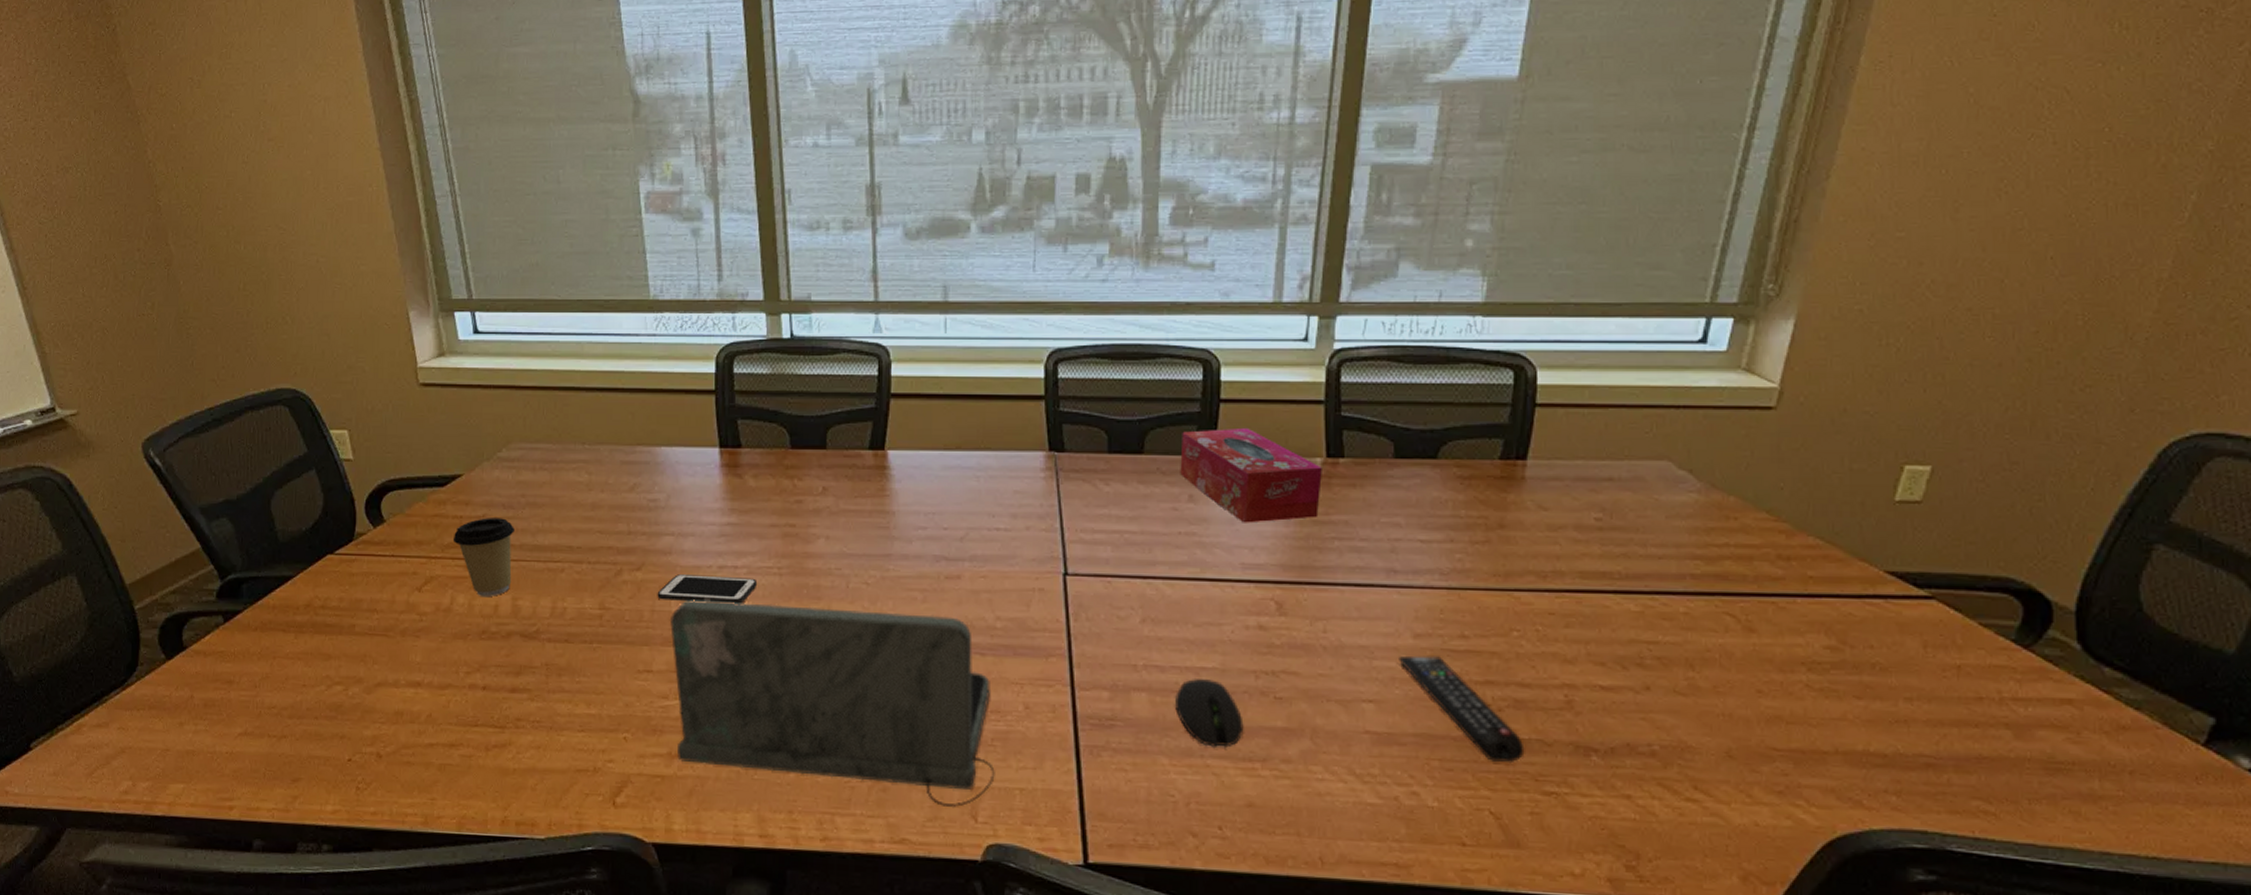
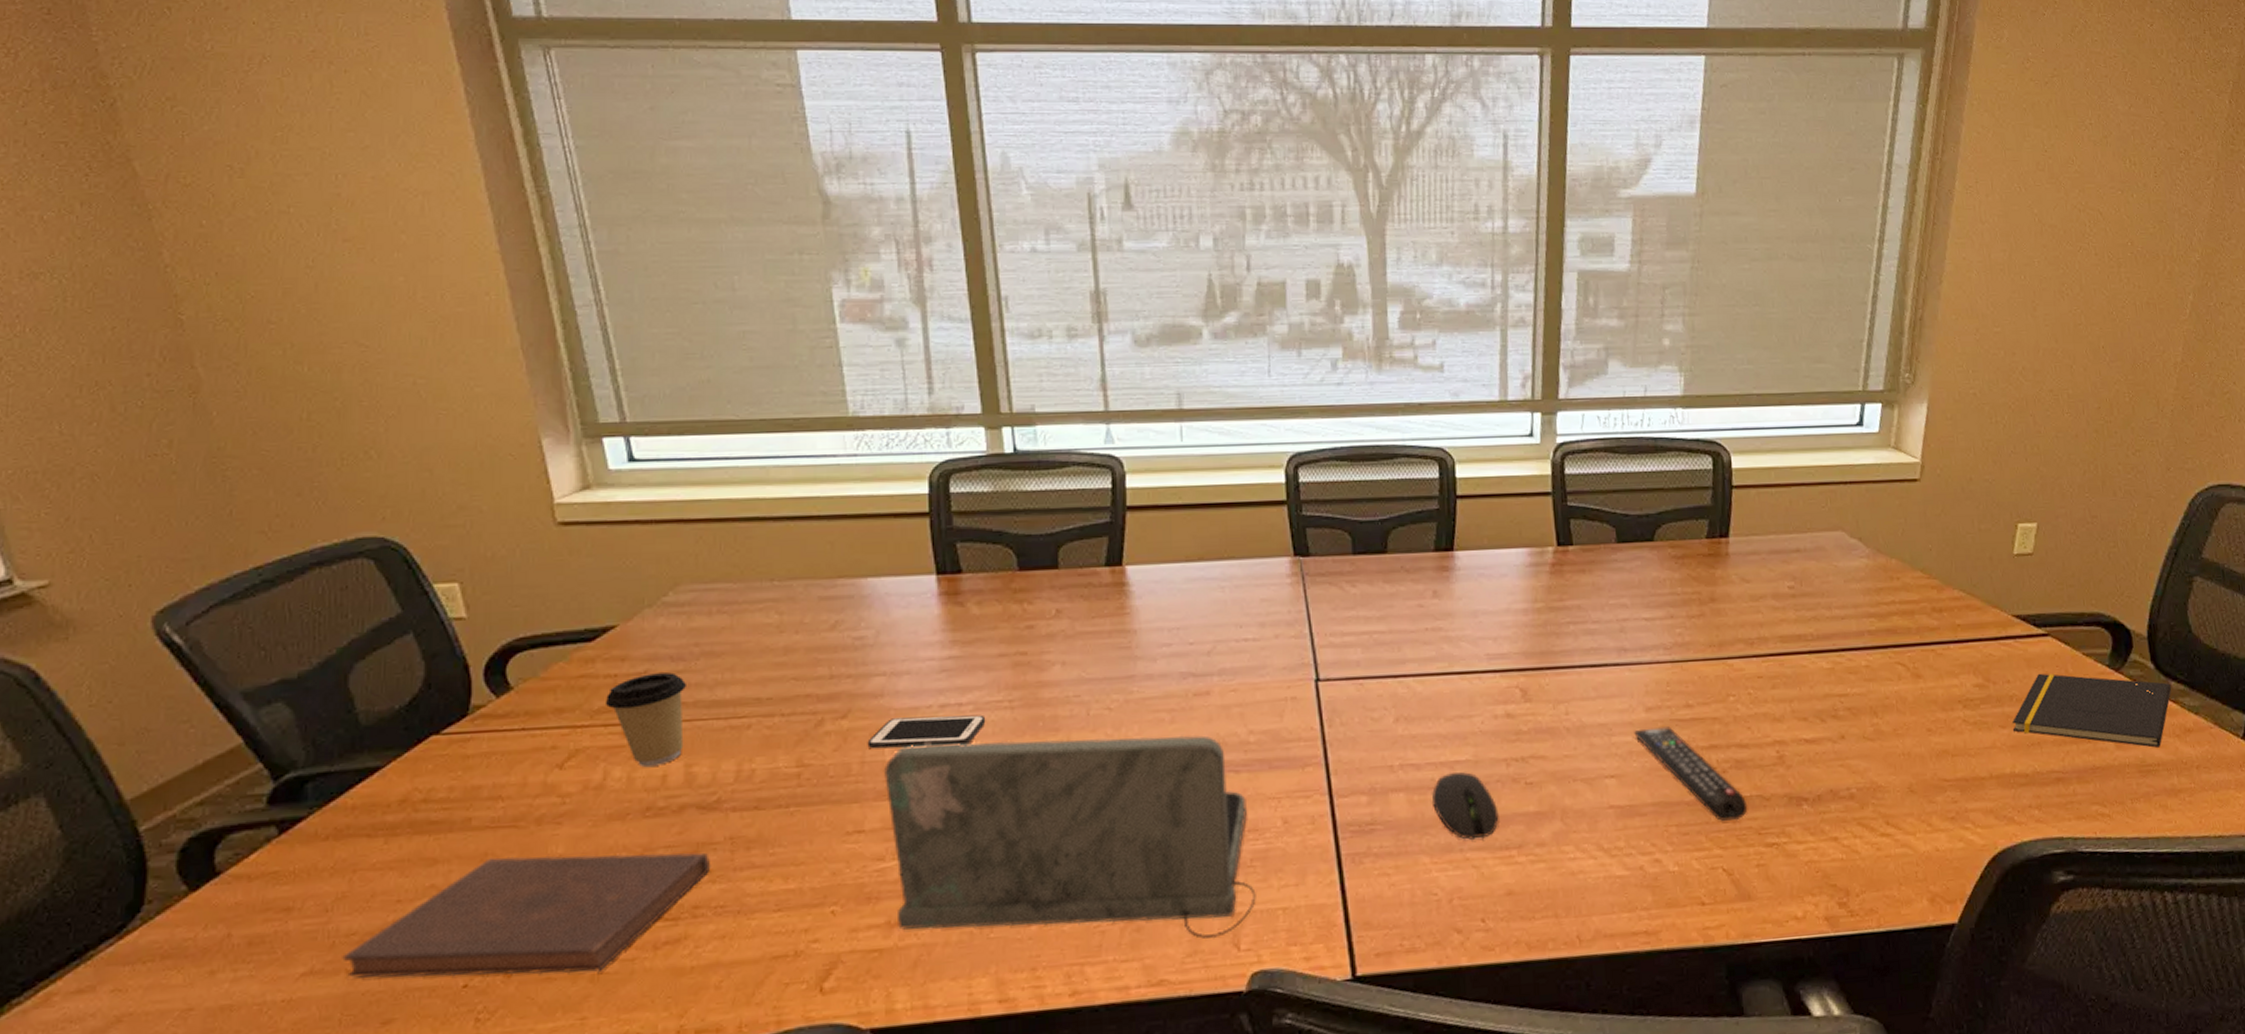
book: none [266,659,531,762] -> present [342,852,711,979]
tissue box: present [1180,427,1322,523] -> none [1422,521,1555,615]
notepad: none [1872,641,2104,743] -> present [2013,673,2172,748]

